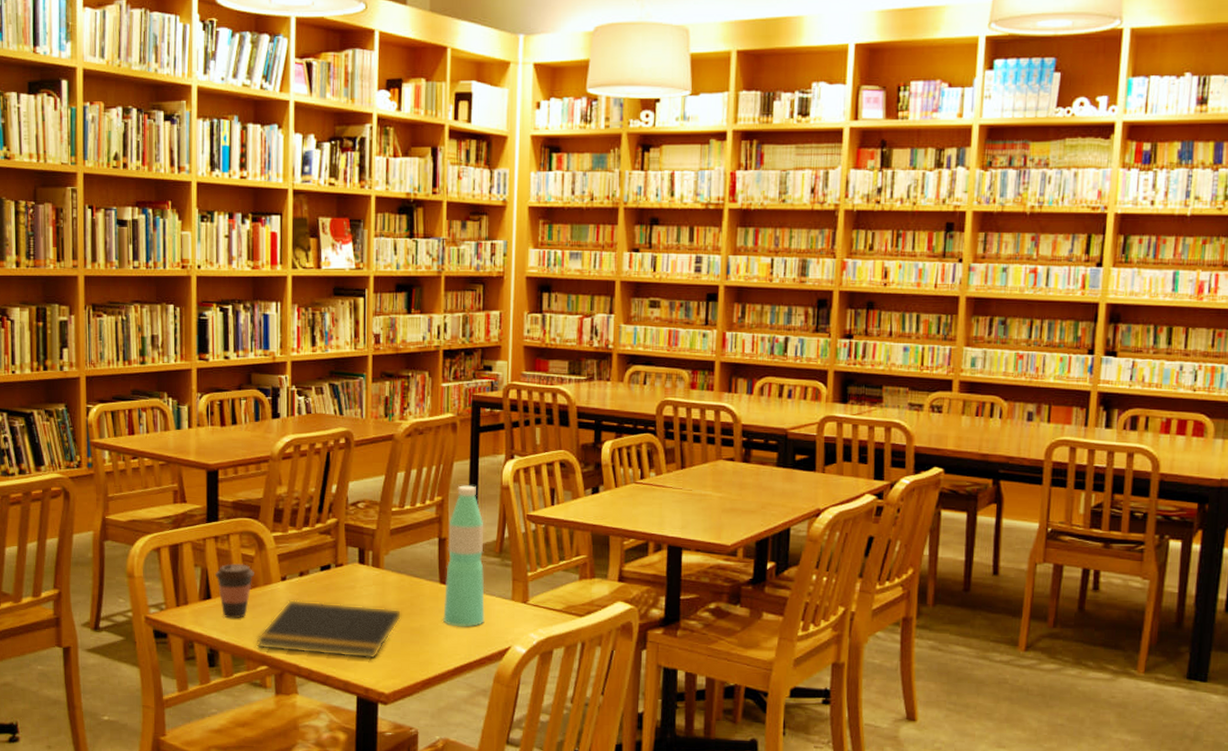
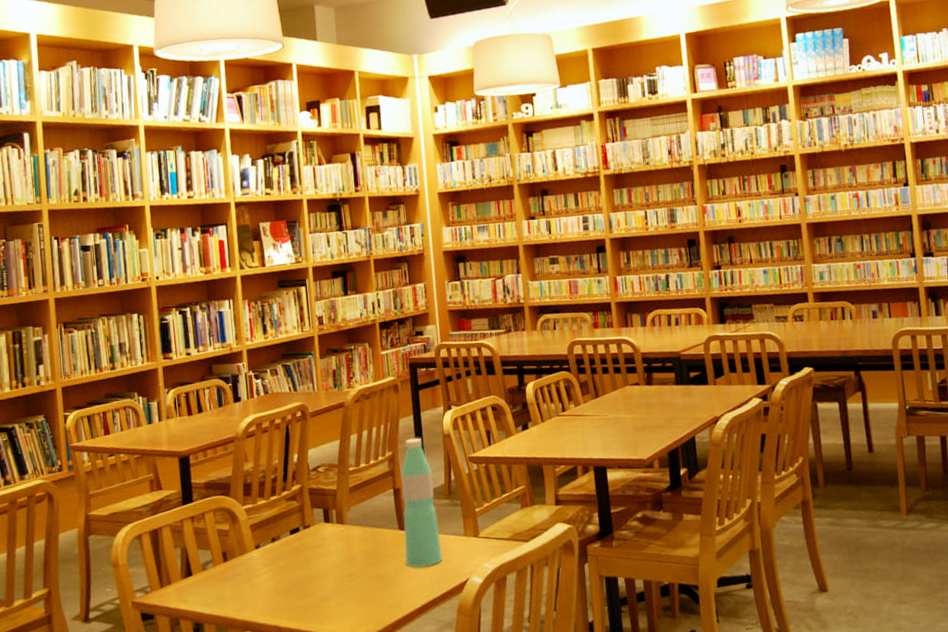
coffee cup: present [214,563,254,619] -> none [193,538,230,592]
notepad: present [256,599,402,660] -> none [237,559,368,616]

